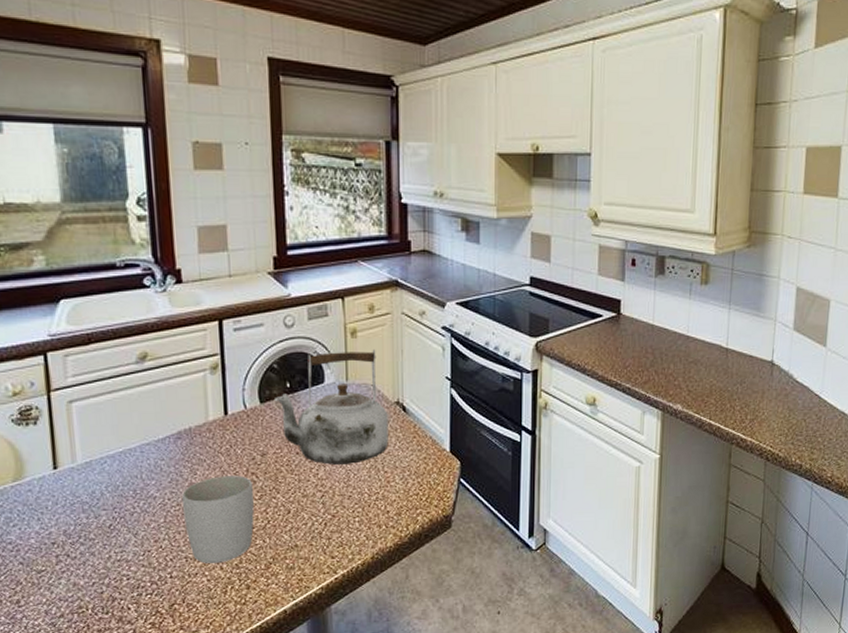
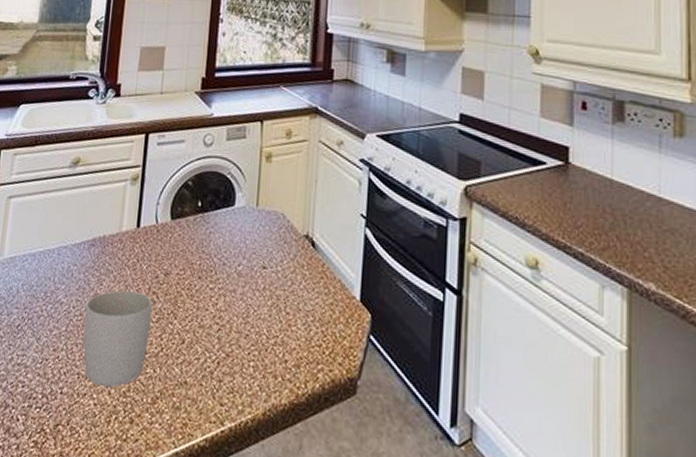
kettle: present [273,348,389,465] -> none [184,174,296,299]

